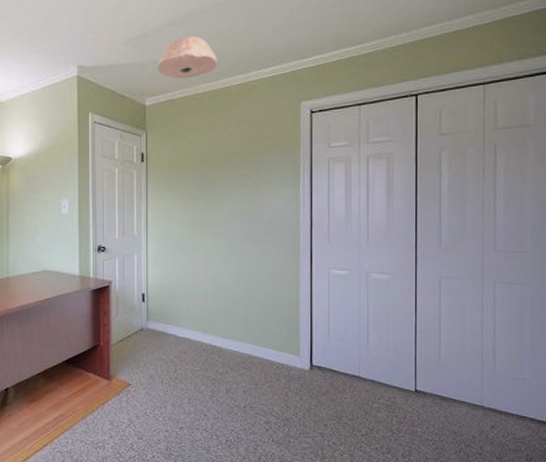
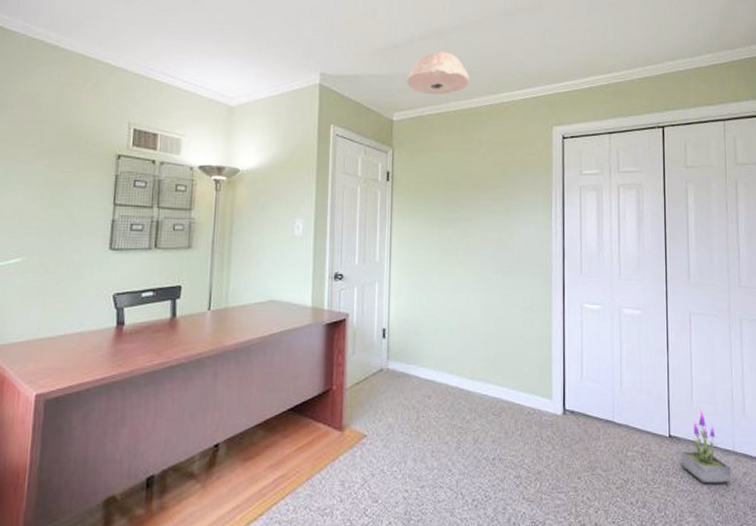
potted plant: none [426,367,479,435] -> present [680,409,732,484]

